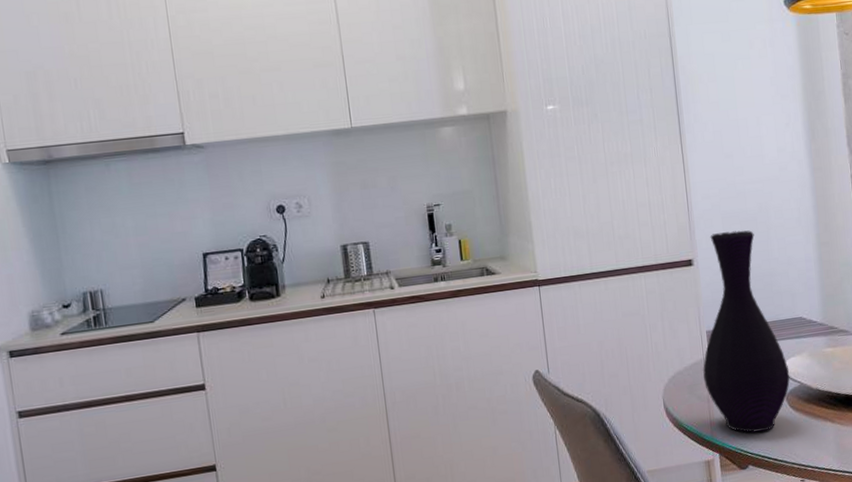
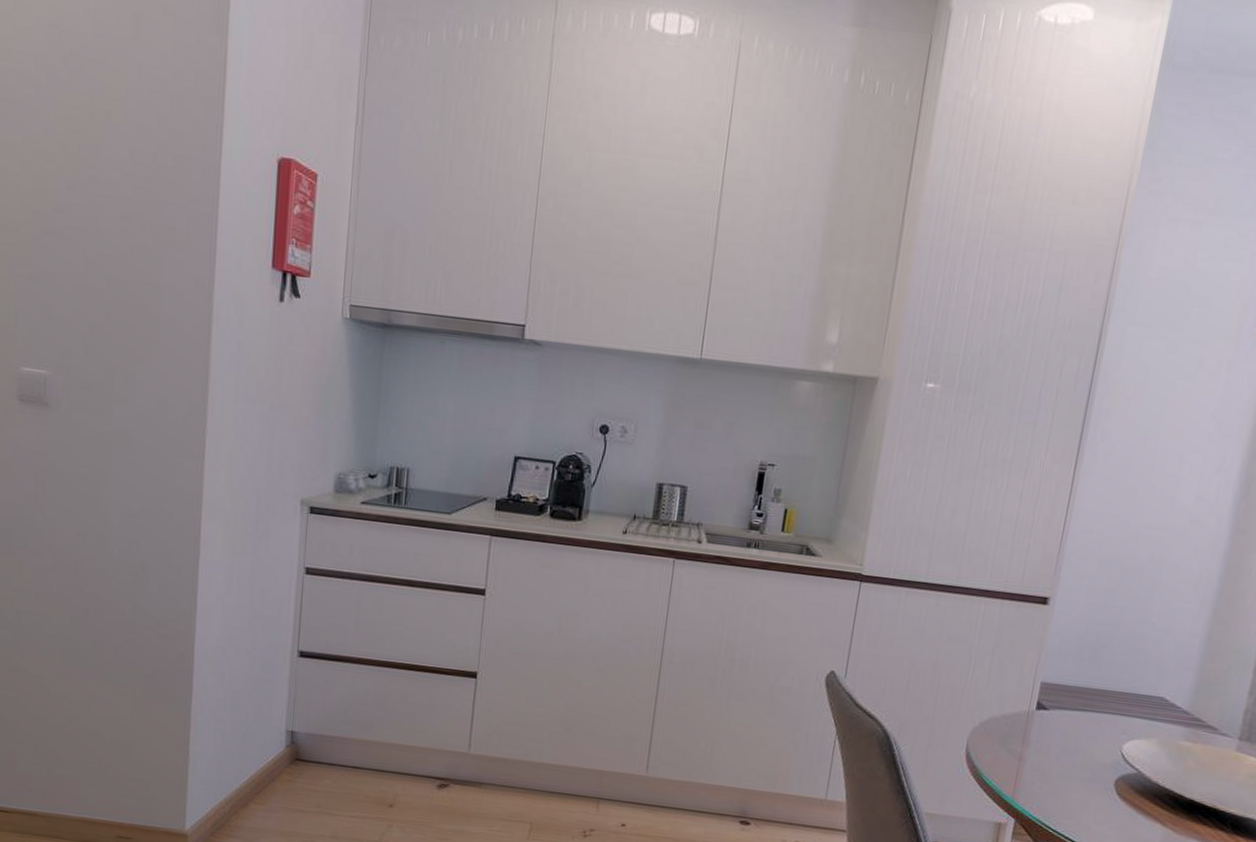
vase: present [703,230,790,433] -> none [1021,575,1135,812]

